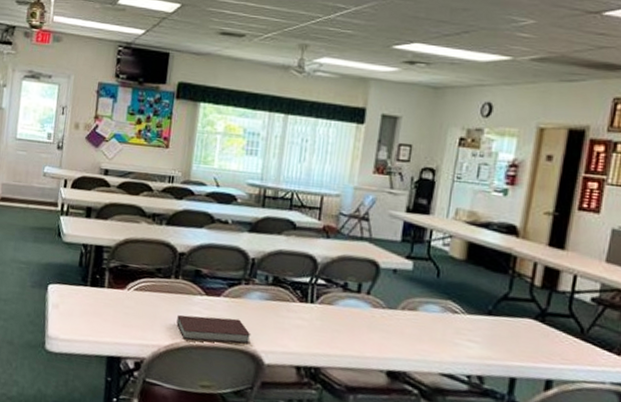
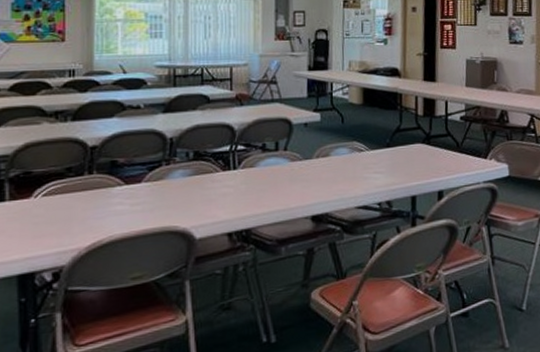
notebook: present [176,314,251,344] -> none [96,201,179,236]

